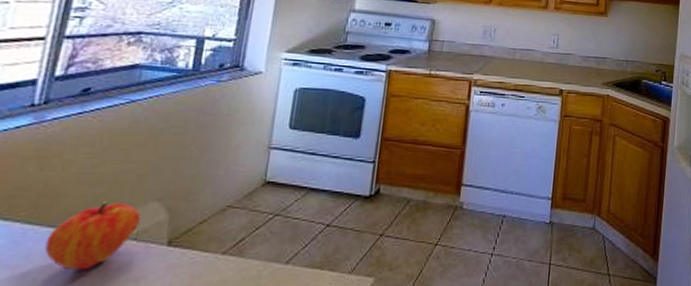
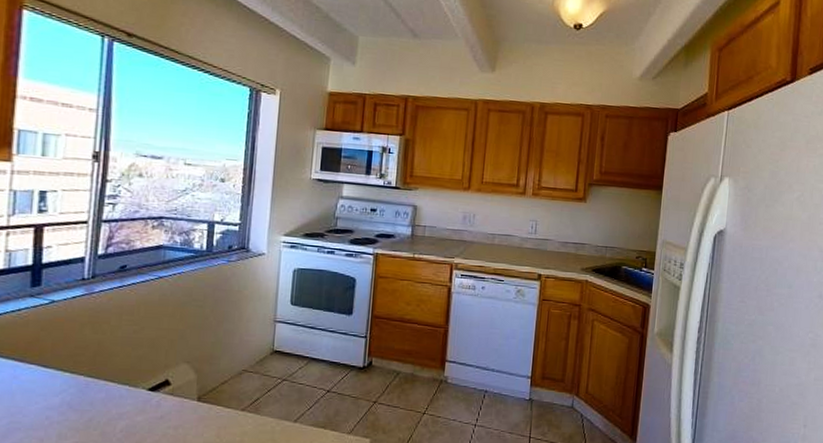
fruit: present [44,201,141,270] -> none [103,362,175,417]

